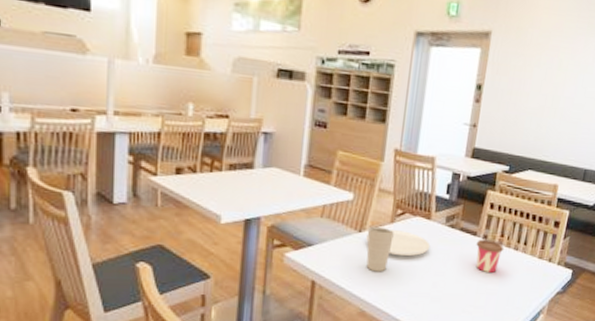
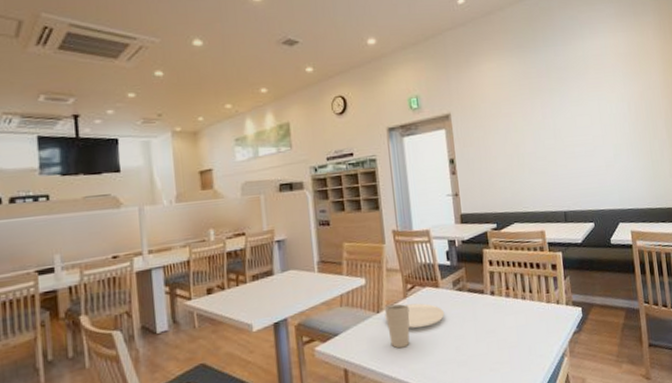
cup: present [476,239,505,273] -> none [486,294,513,327]

